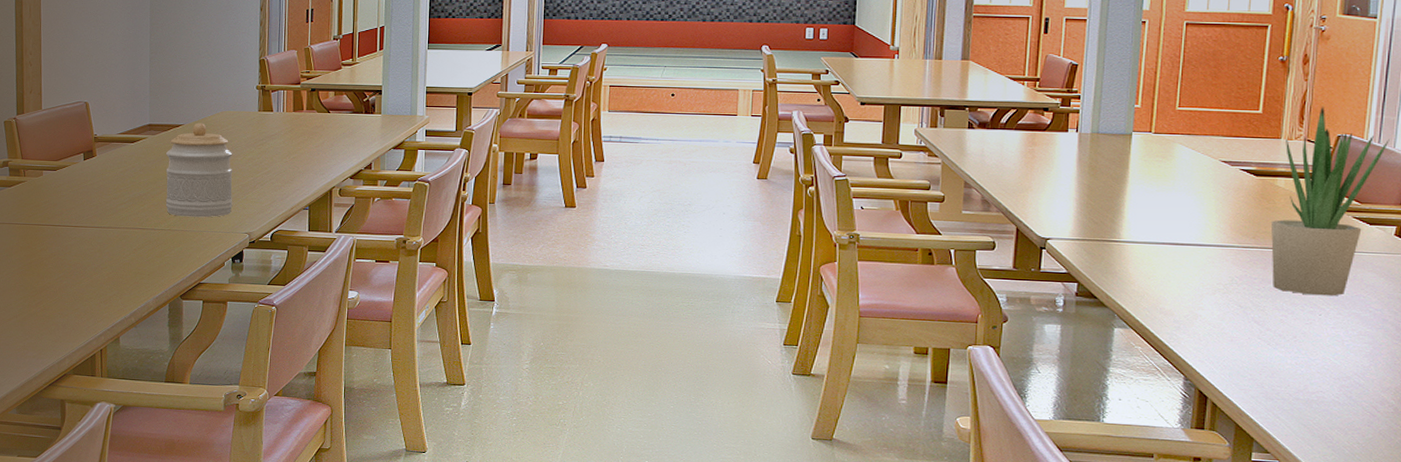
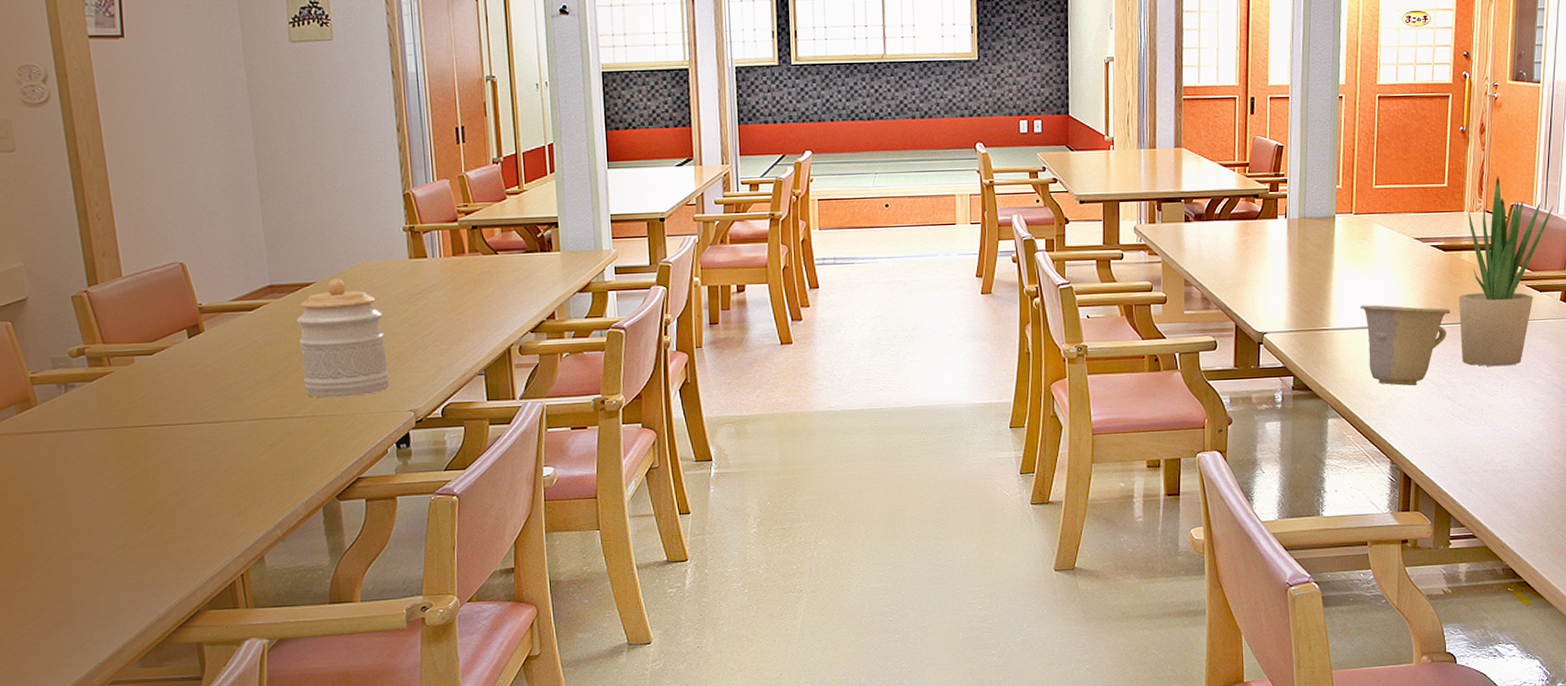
cup: none [1155,221,1262,306] -> present [1360,304,1451,386]

